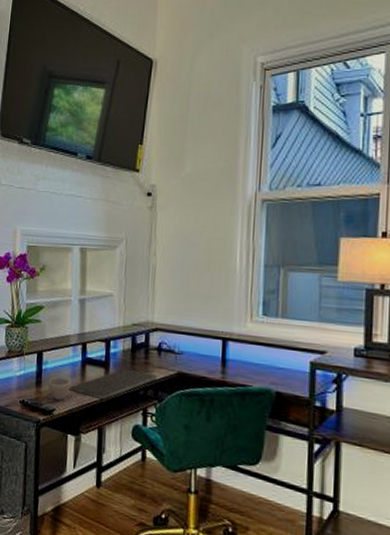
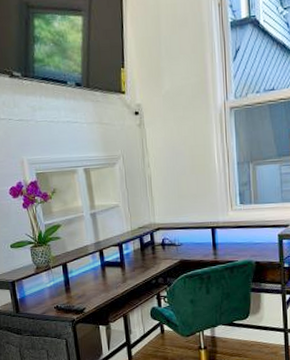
cup: present [47,376,71,400] -> none [75,281,96,300]
computer keyboard: present [69,368,158,399] -> none [94,265,165,293]

